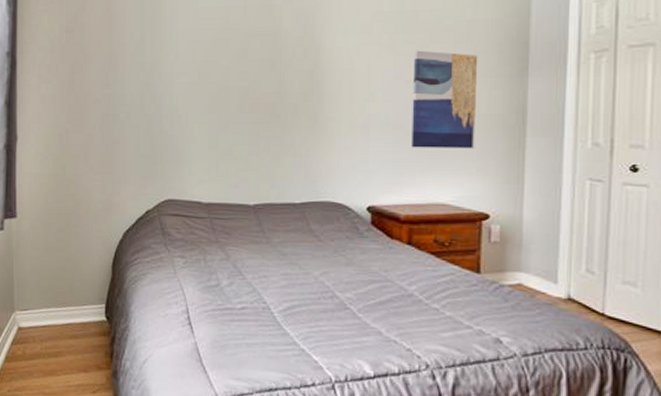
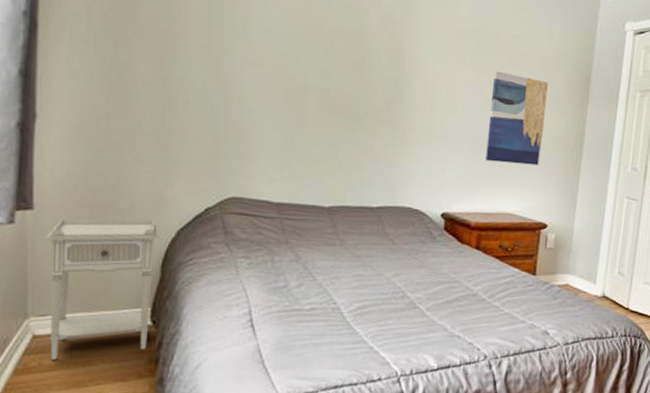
nightstand: none [25,223,110,350] -> present [45,218,160,360]

